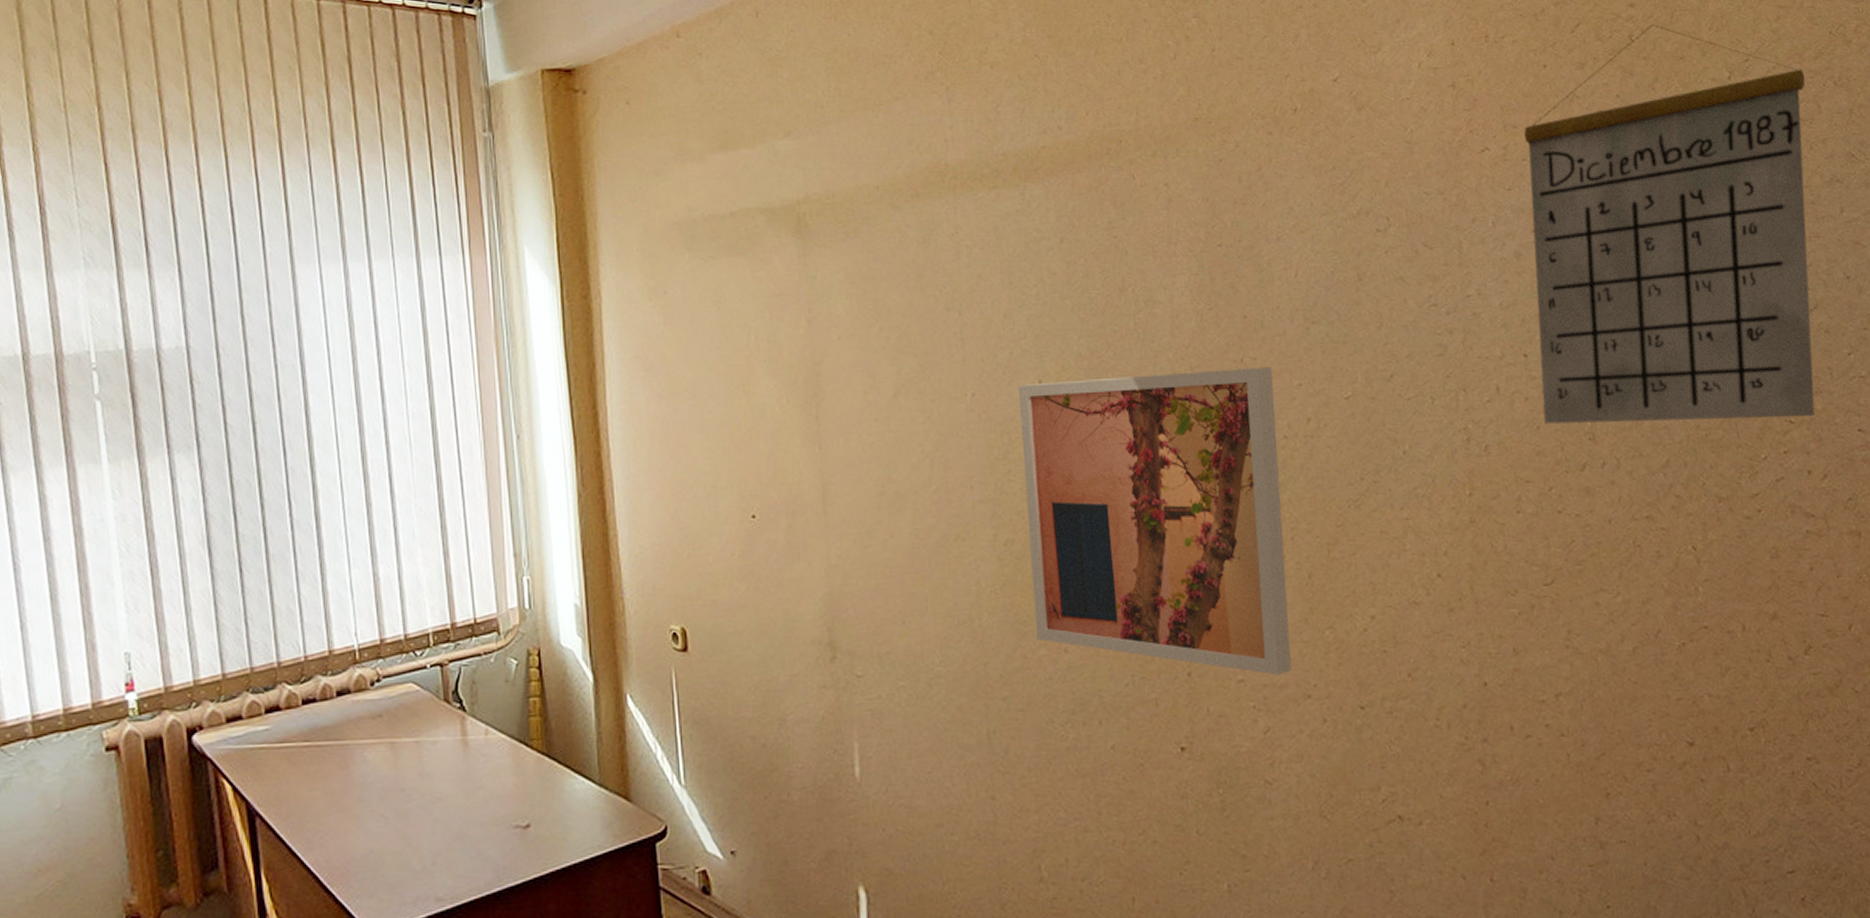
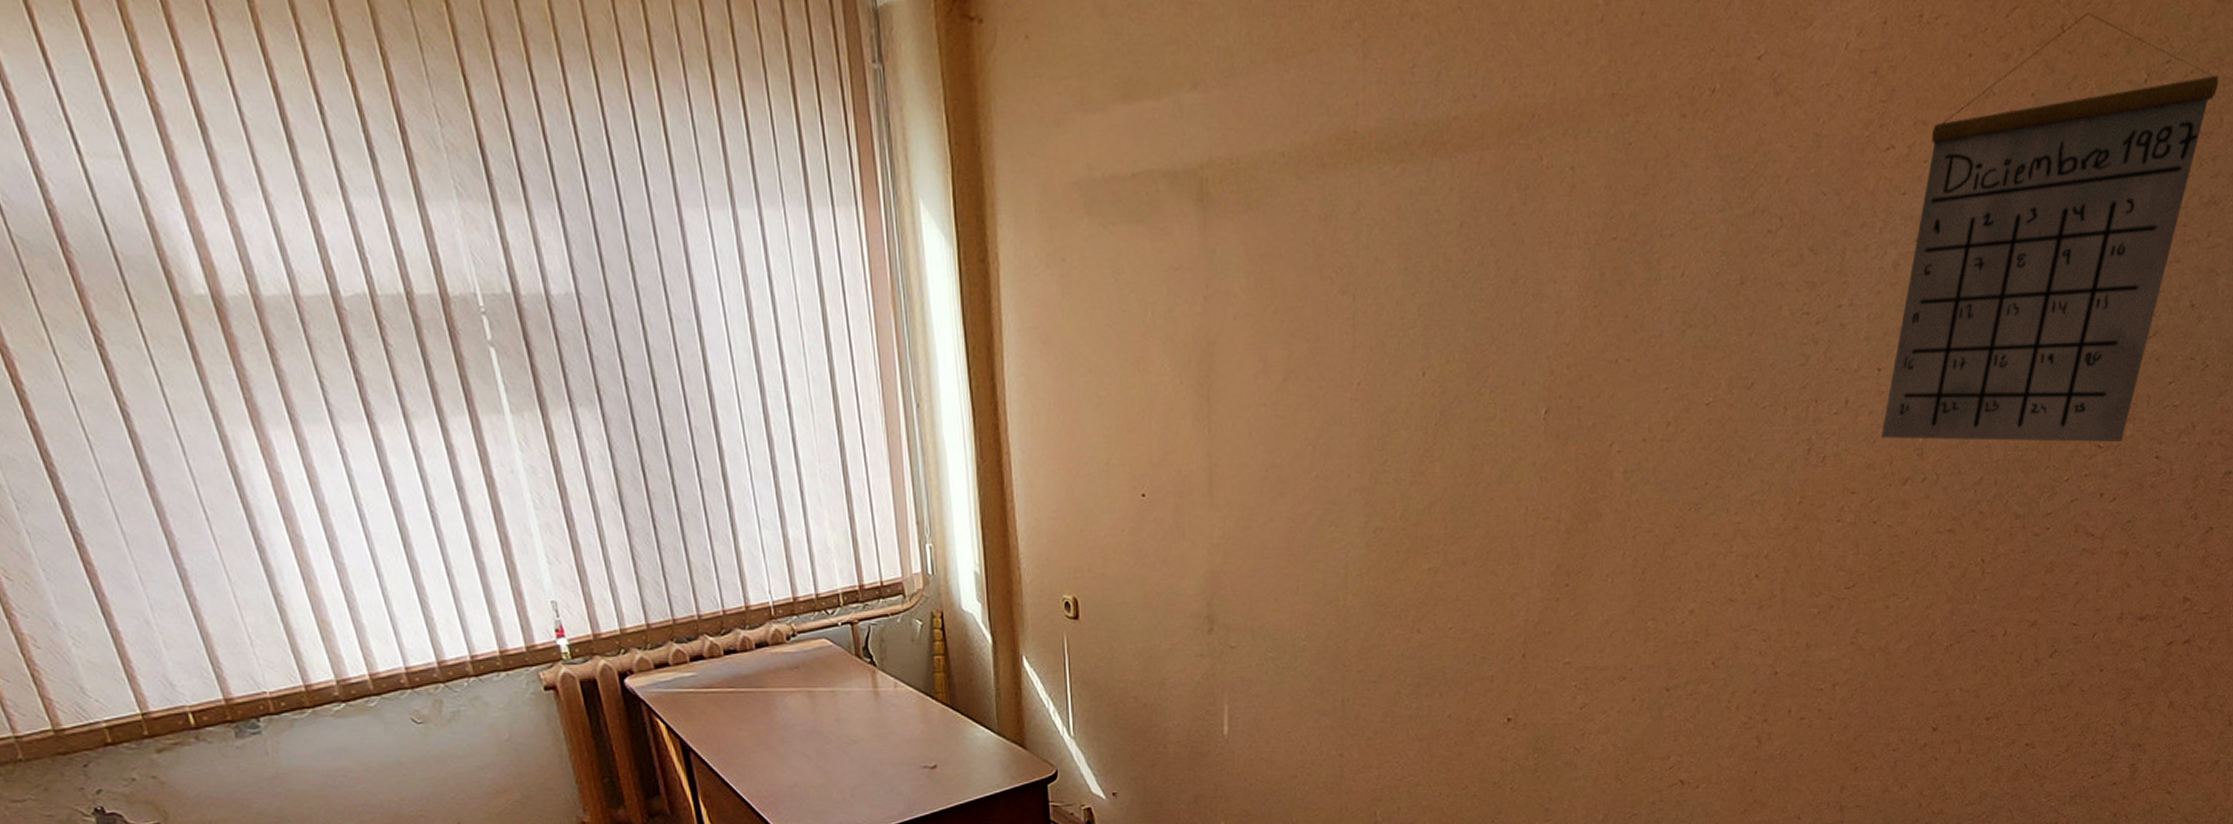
wall art: present [1018,367,1292,676] -> none [1393,369,1643,659]

